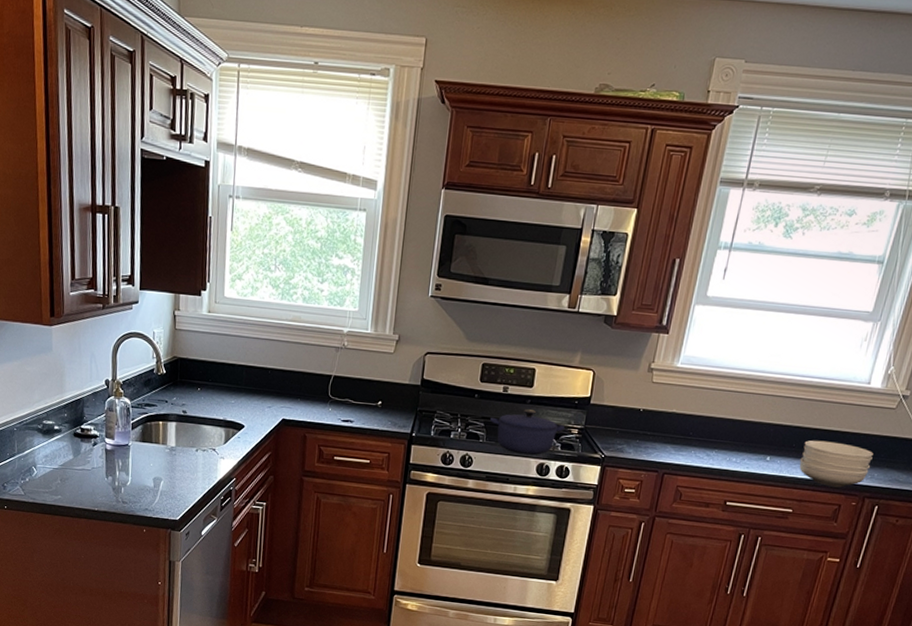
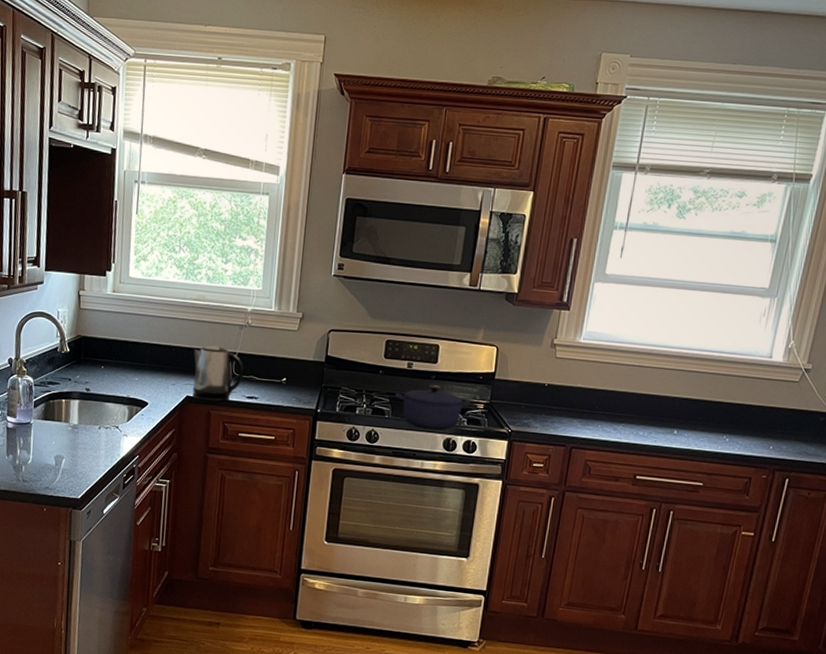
kettle: none [288,367,340,427] -> present [192,345,244,404]
bowl: present [799,440,874,488] -> none [707,413,780,461]

